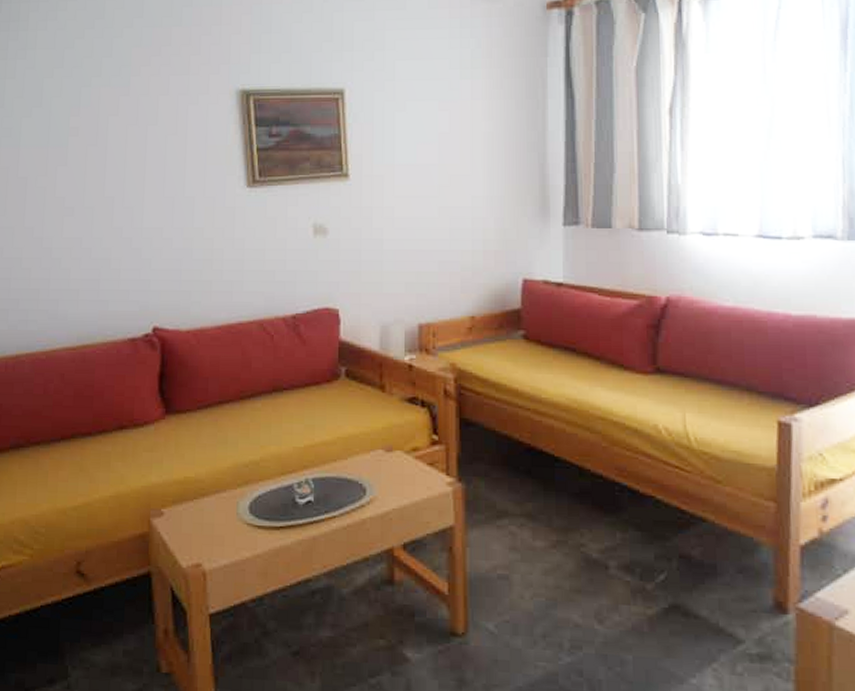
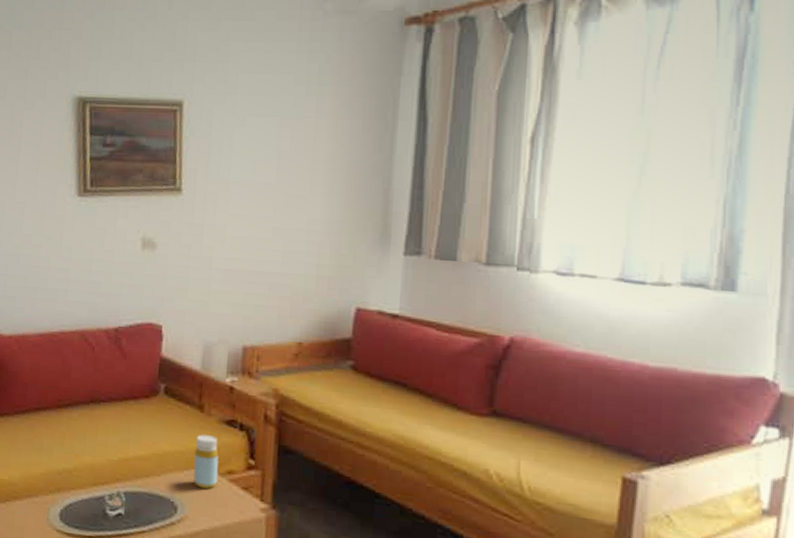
bottle: none [379,414,404,468] -> present [193,434,219,489]

